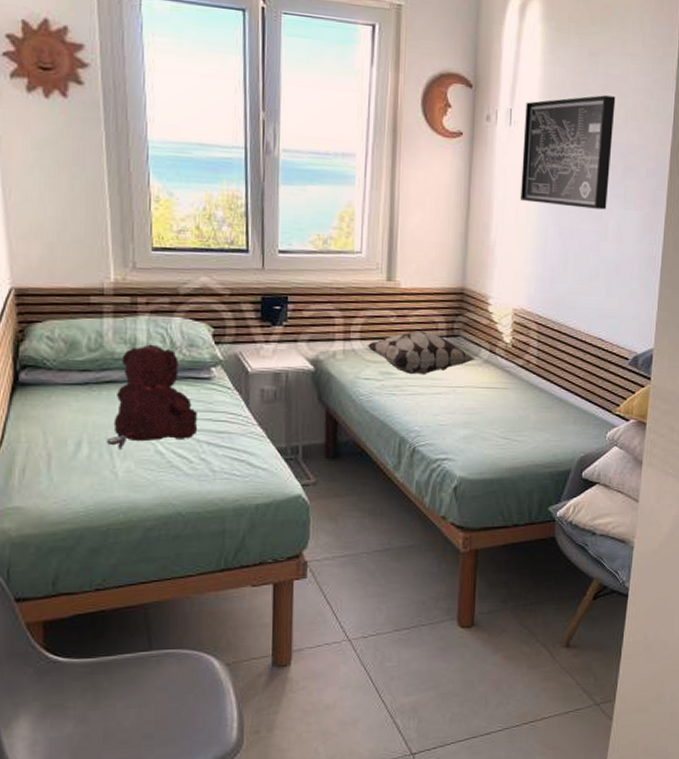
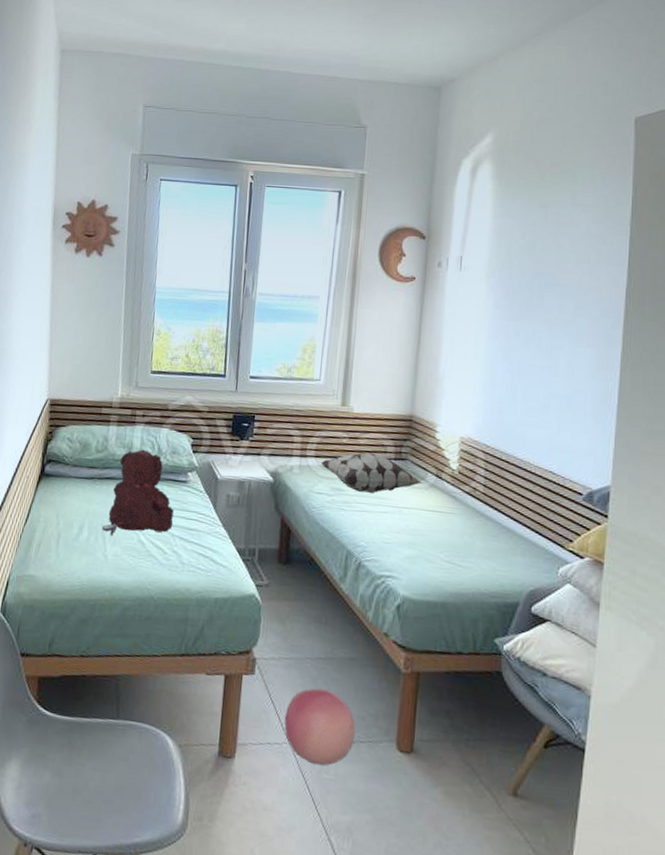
ball: none [341,580,417,656] -> present [284,687,356,766]
wall art: present [521,95,616,210] -> none [469,242,566,347]

